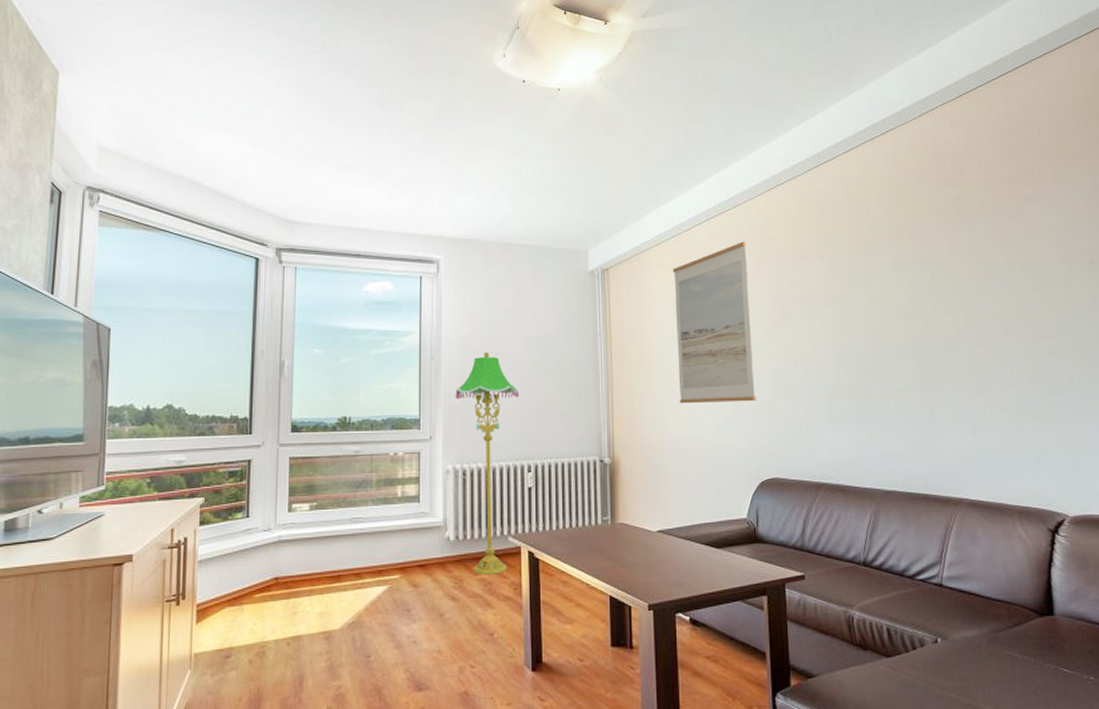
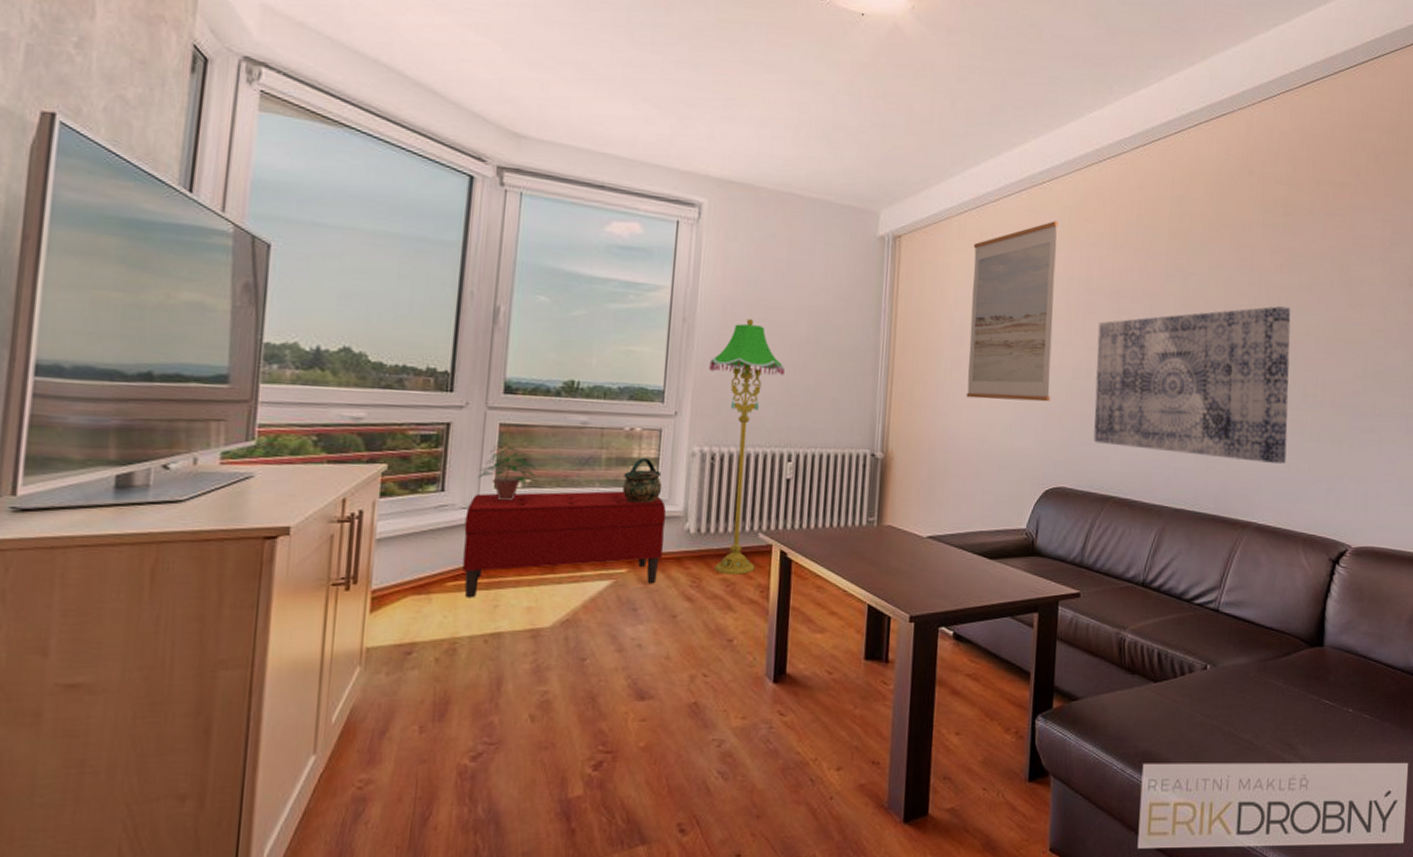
bench: none [266,507,429,607] -> present [462,490,667,598]
potted plant: none [274,473,322,523] -> present [477,442,538,501]
ceramic pot: none [391,478,424,517] -> present [622,458,662,503]
wall art: none [793,296,990,441] -> present [1093,306,1291,464]

